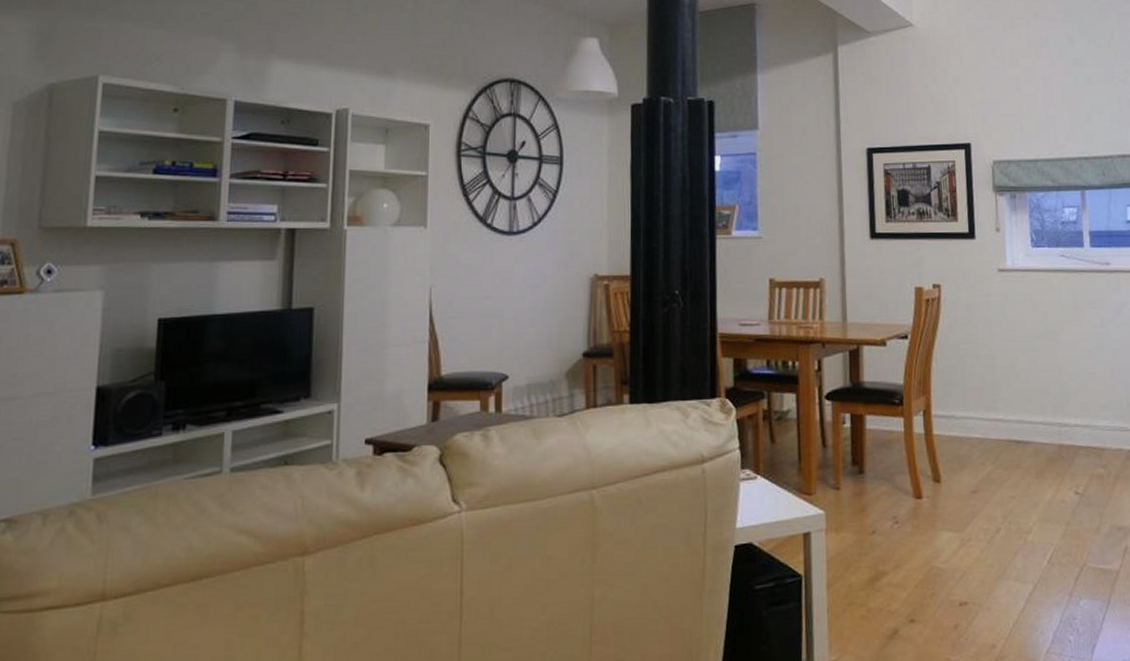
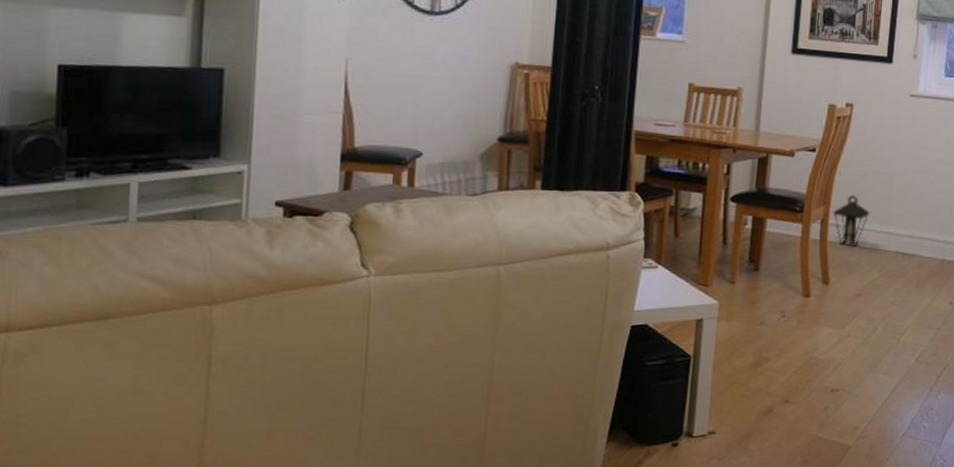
lantern: none [933,380,975,439] -> present [832,194,871,247]

